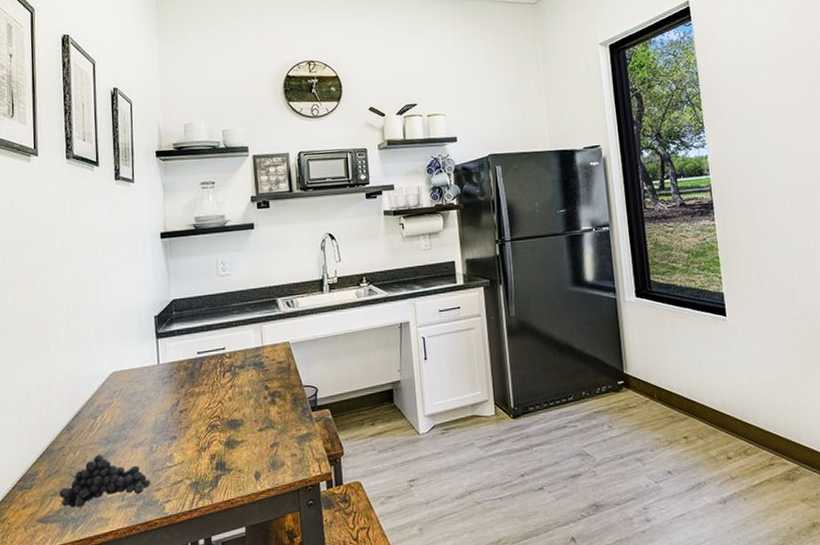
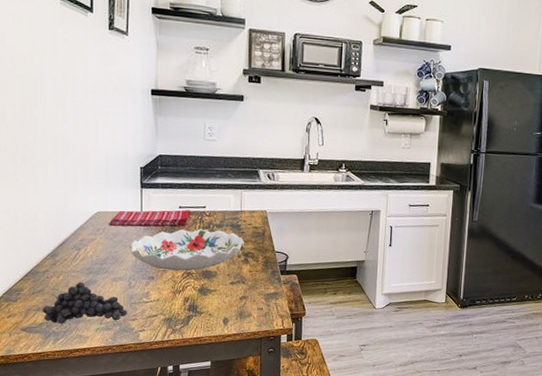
dish towel: none [126,355,211,386] -> present [109,210,192,227]
decorative bowl: none [147,371,269,427] -> present [129,229,244,271]

